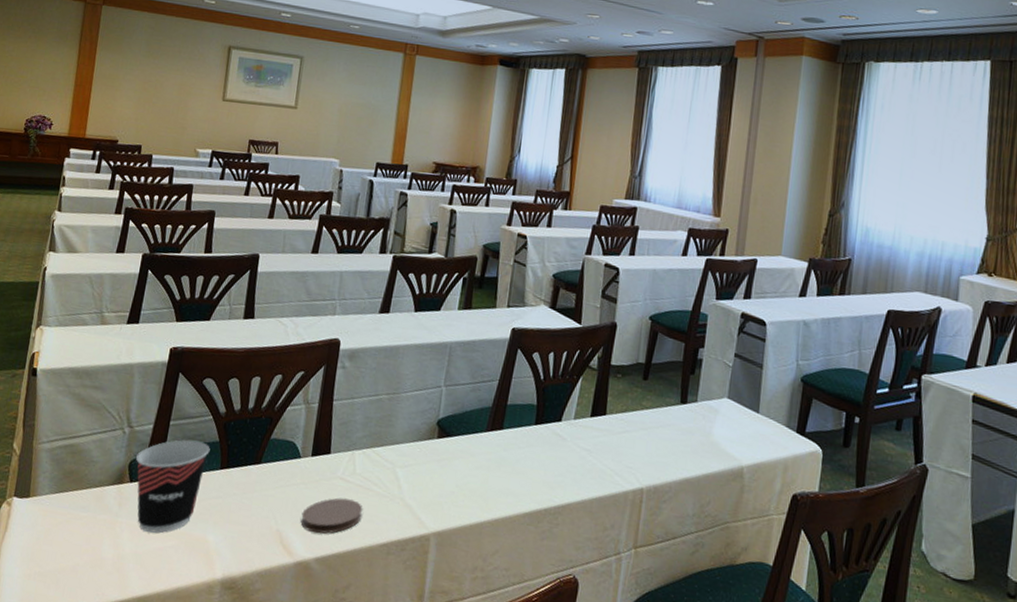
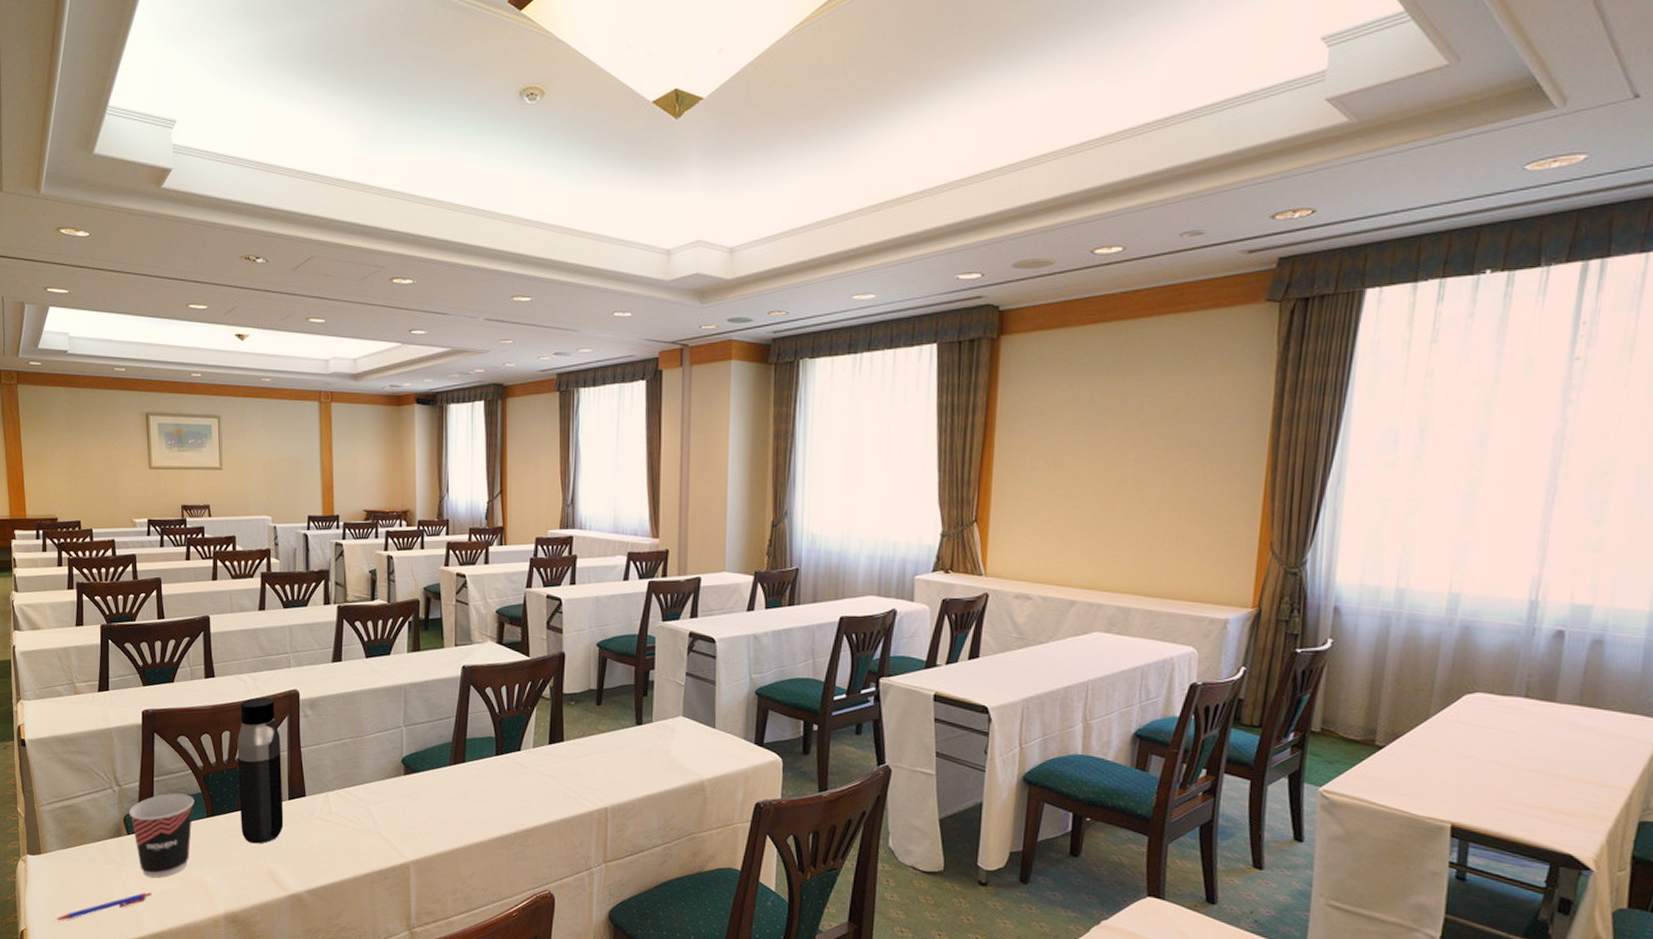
pen: none [30,549,145,576] -> present [55,892,152,921]
water bottle: none [255,343,314,503] -> present [237,697,284,844]
coaster: present [301,497,363,534] -> none [288,835,344,869]

